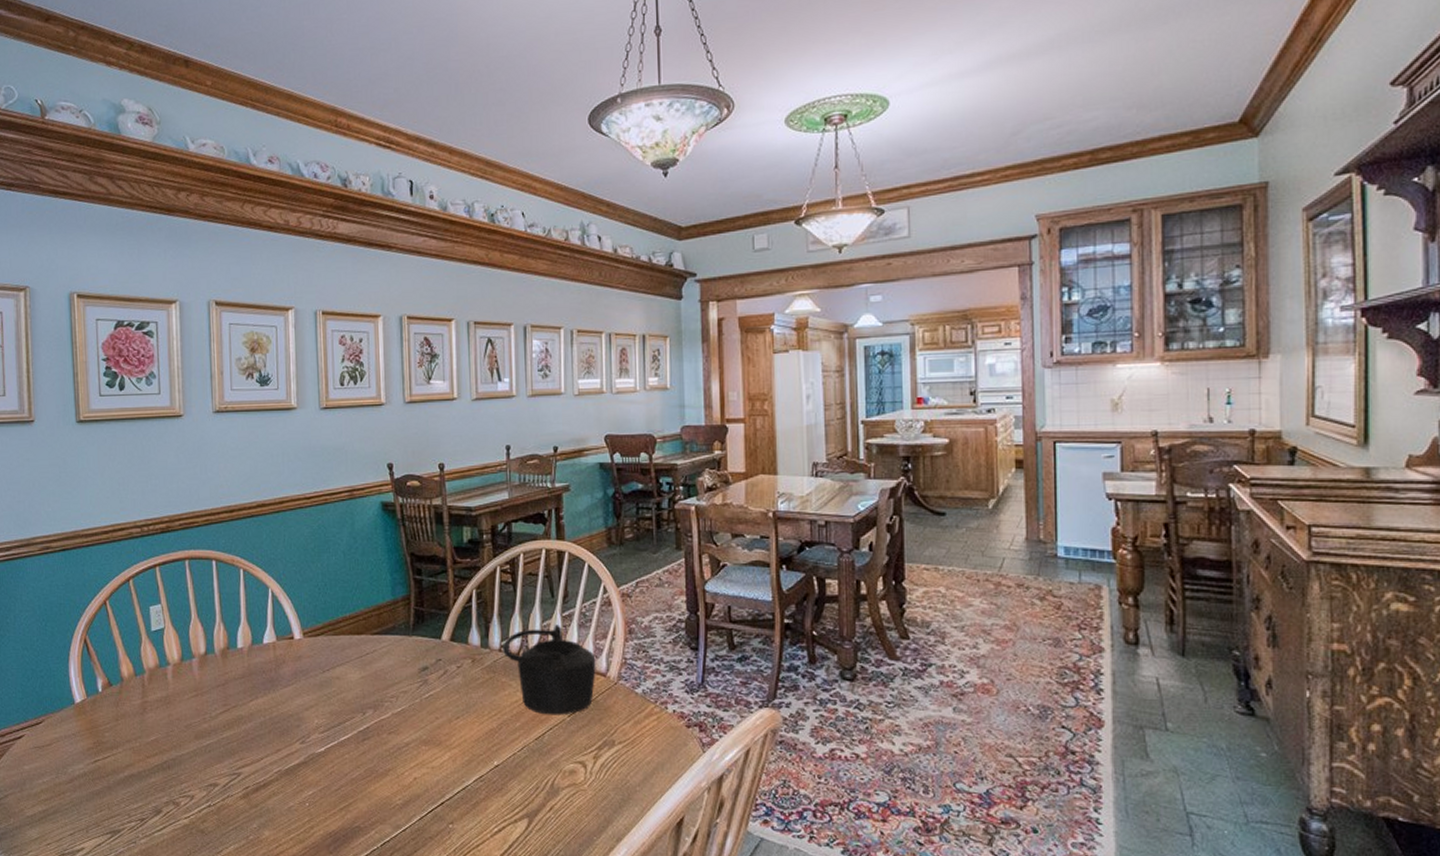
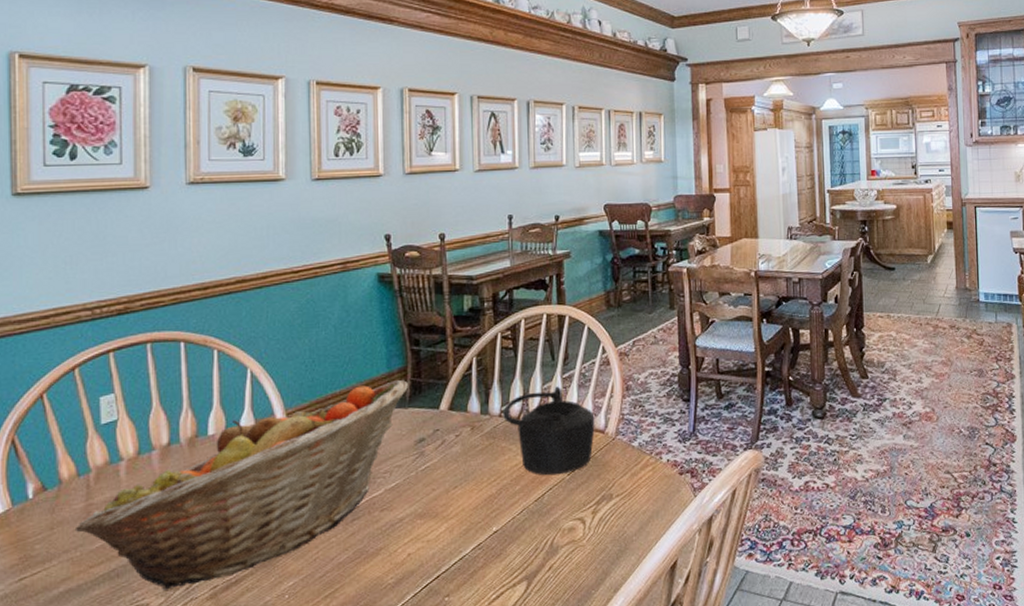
fruit basket: none [134,608,413,785] -> present [74,380,409,590]

